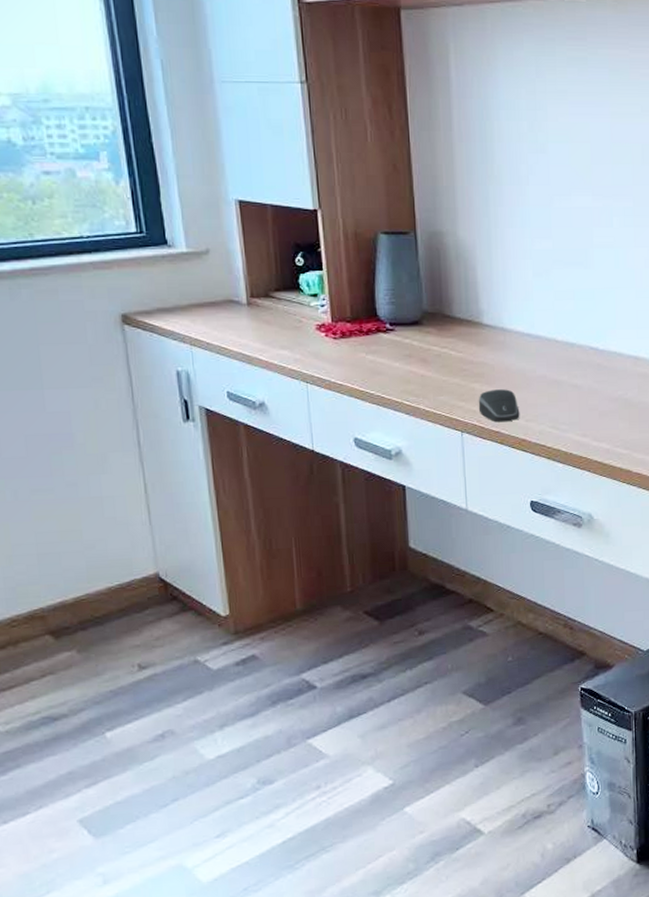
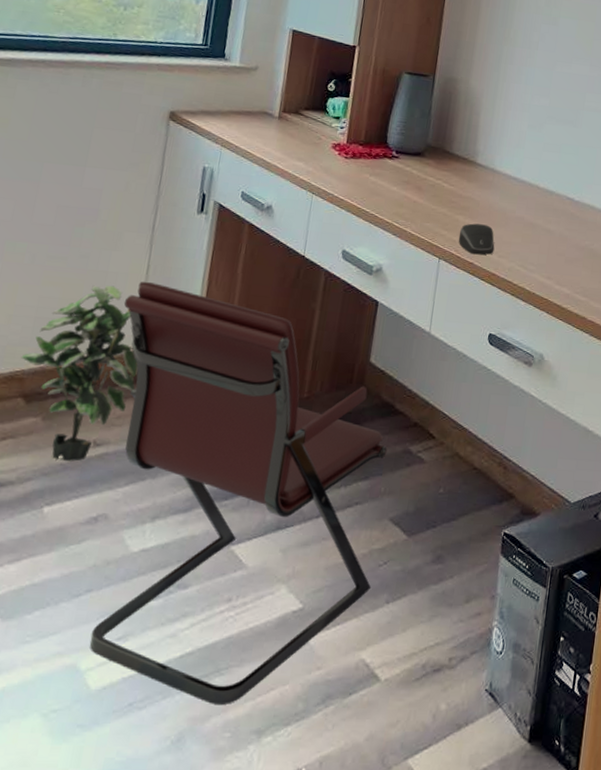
potted plant: none [35,502,169,688] -> present [21,285,165,461]
office chair: none [129,500,458,877] -> present [89,281,387,704]

